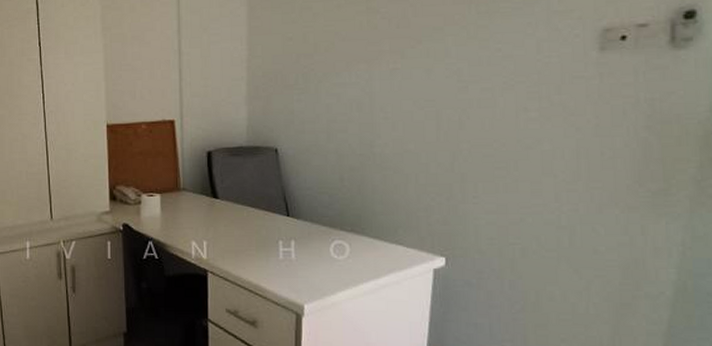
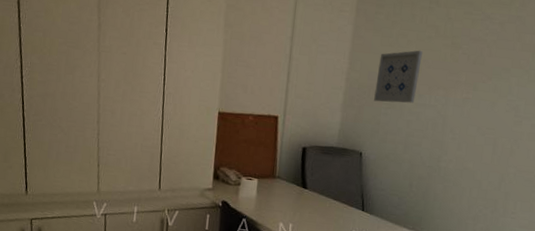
wall art: none [282,22,333,88] -> present [374,50,423,103]

